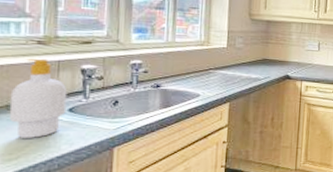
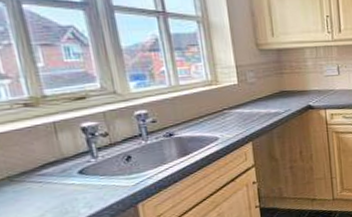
soap bottle: present [9,58,68,138] -> none [8,121,77,208]

